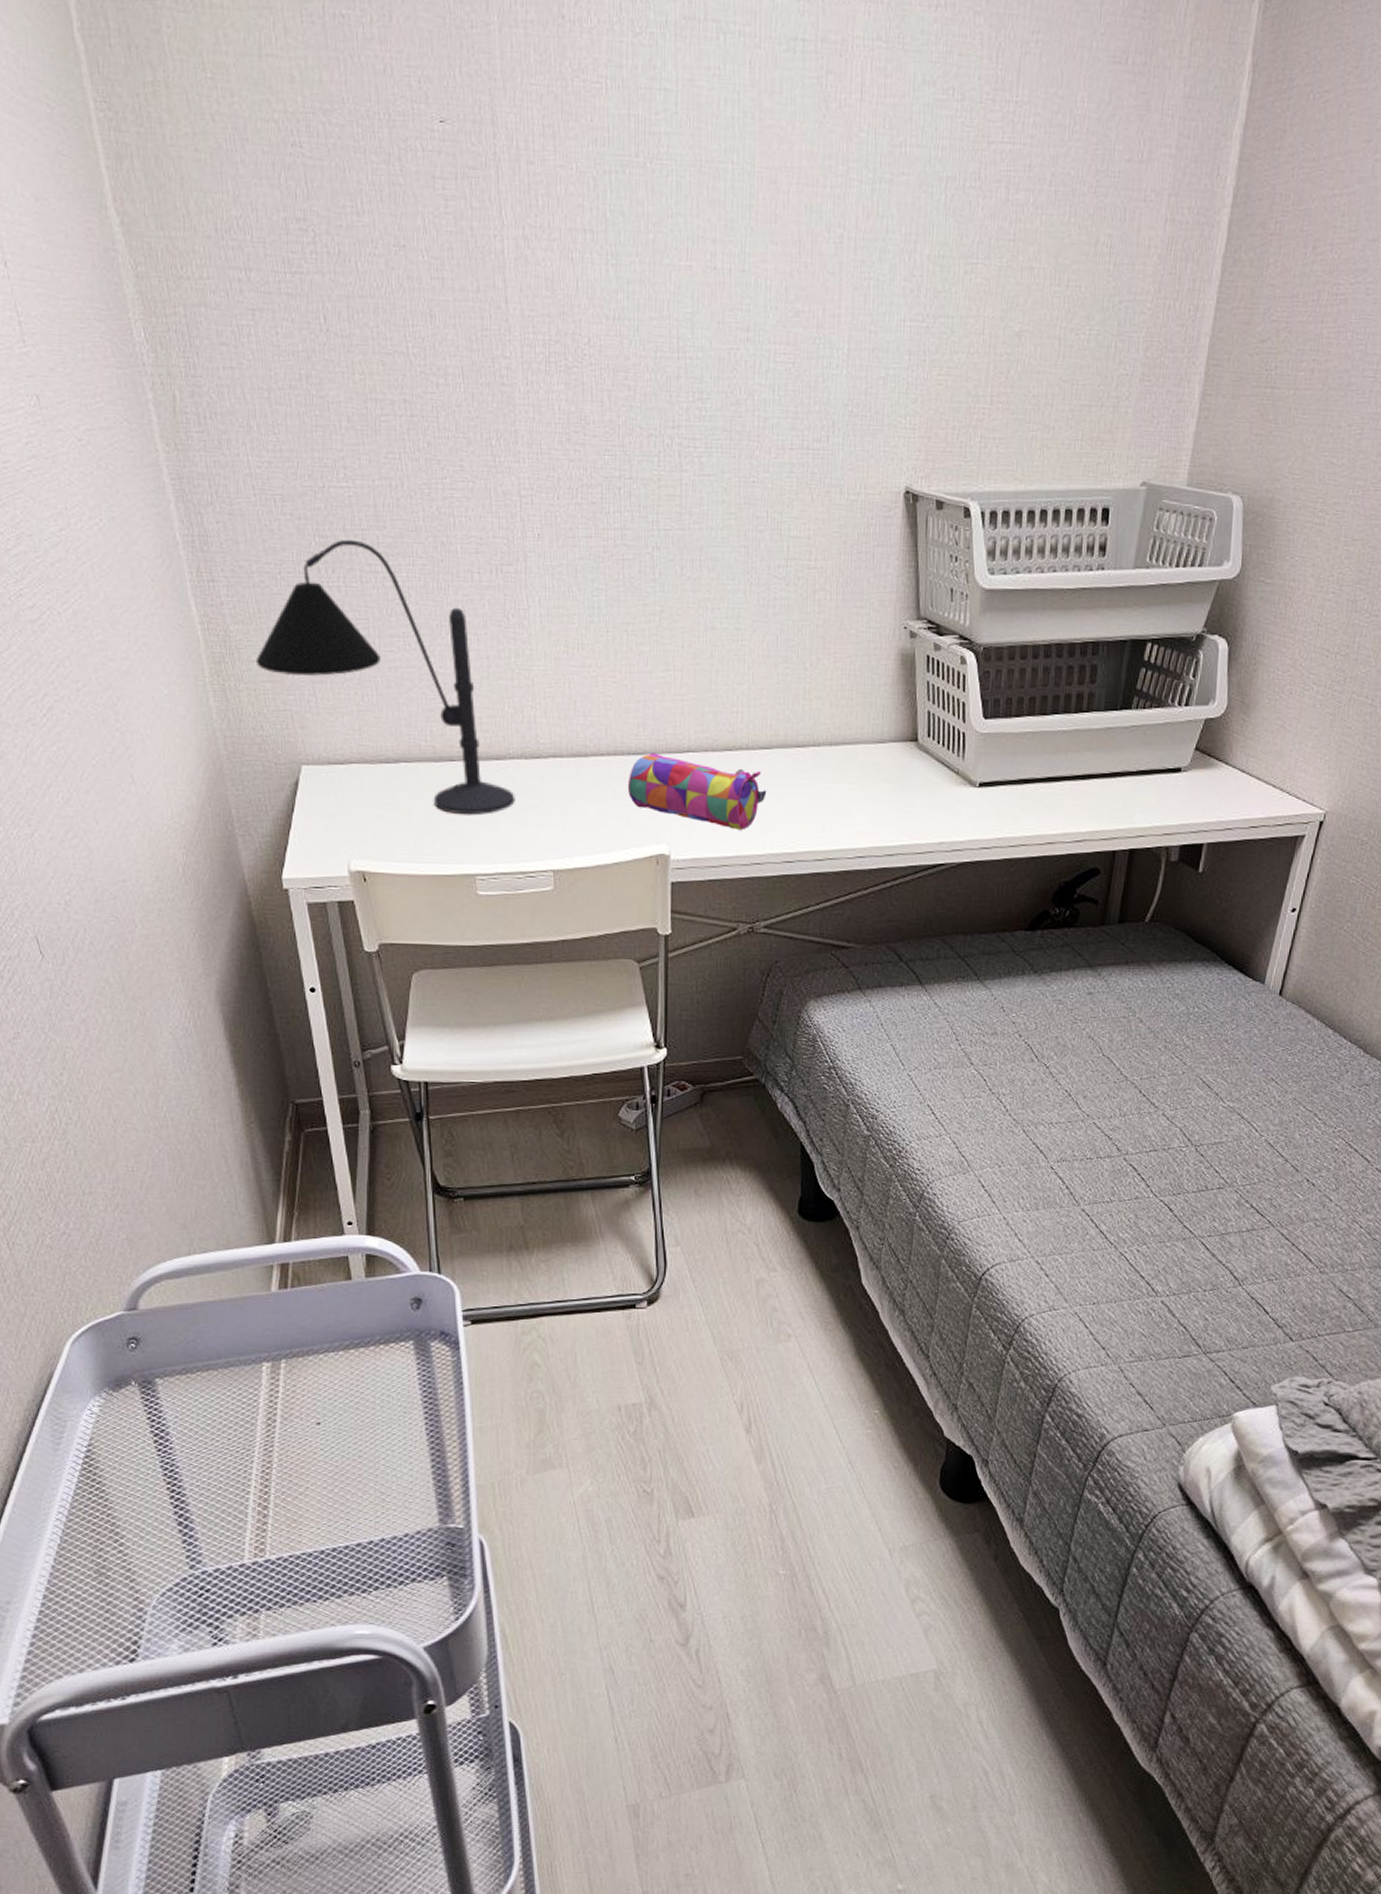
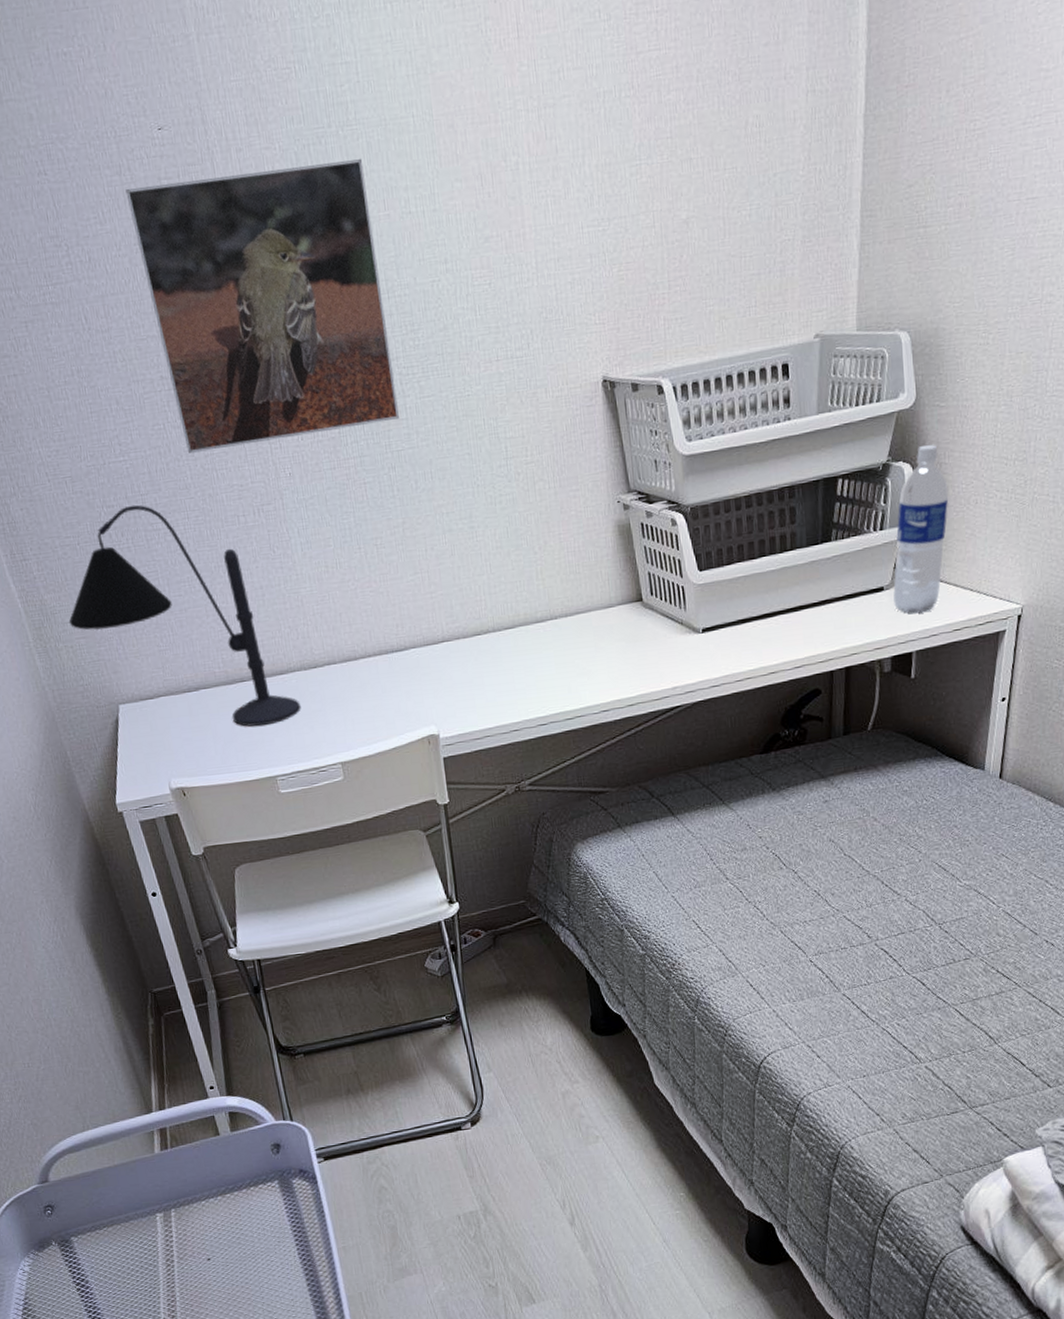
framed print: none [392,182,673,495] -> present [125,159,399,453]
pencil case: present [627,752,767,830] -> none [394,647,516,704]
water bottle: none [1190,622,1263,802] -> present [893,445,949,613]

